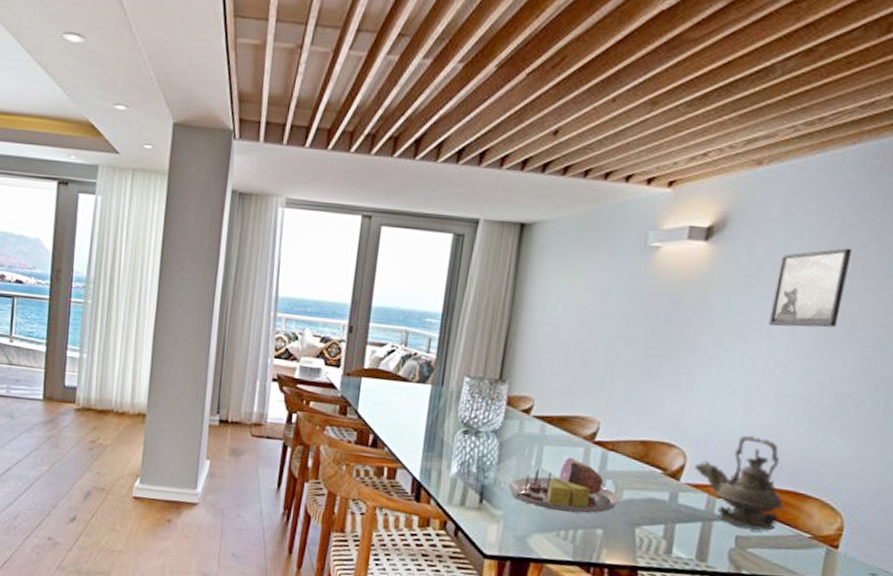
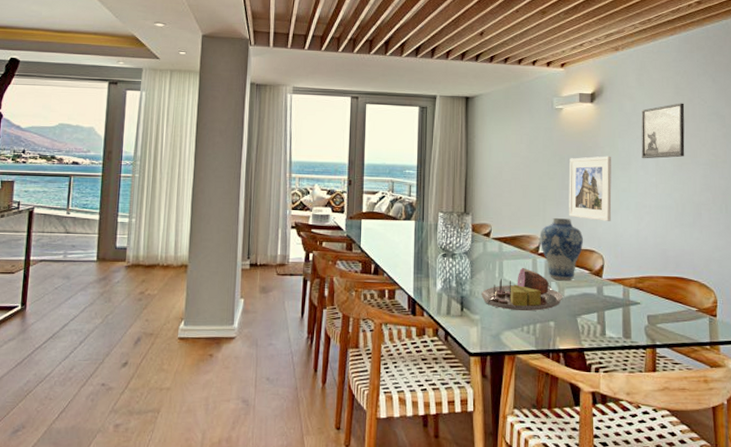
vase: none [598,397,662,481] -> present [540,218,583,281]
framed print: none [645,317,722,408] -> present [569,156,612,221]
teapot: present [694,435,784,531] -> none [611,238,675,310]

